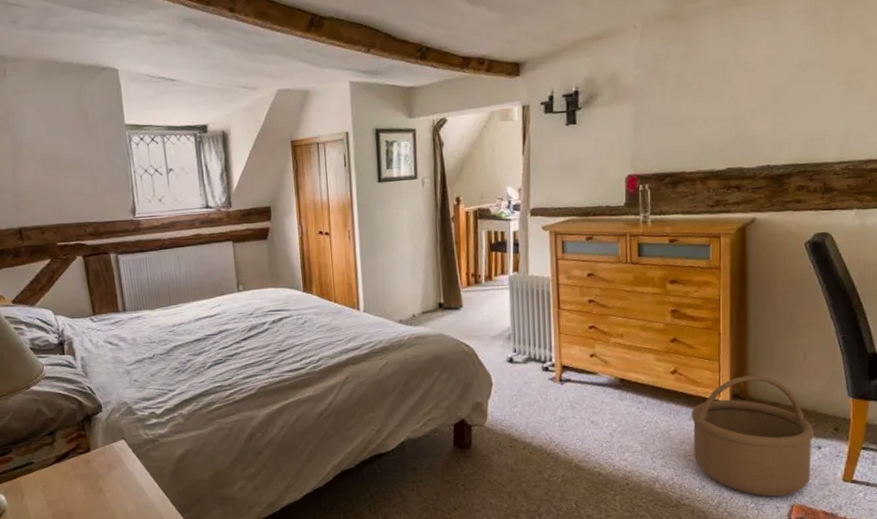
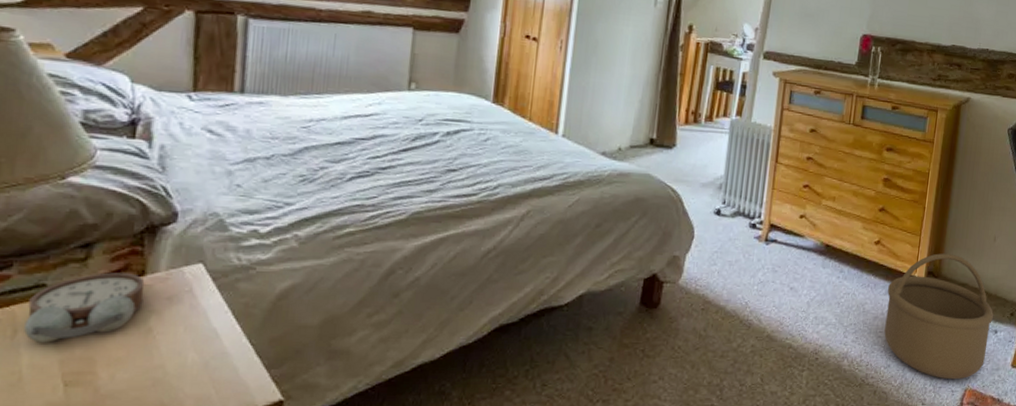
alarm clock: none [26,450,93,502] -> present [24,272,145,343]

